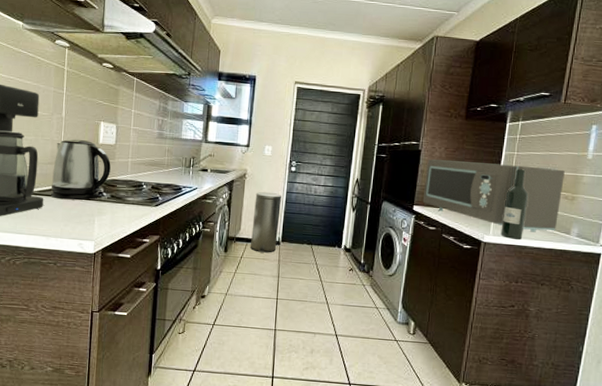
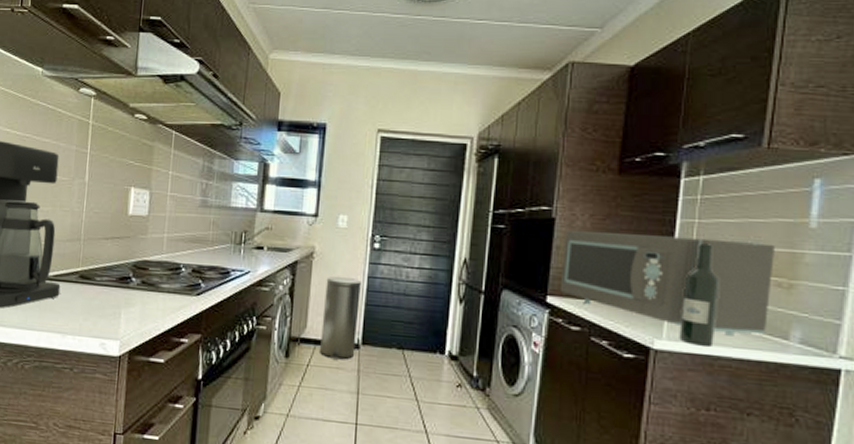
kettle: present [51,138,111,201] -> none [69,209,142,288]

